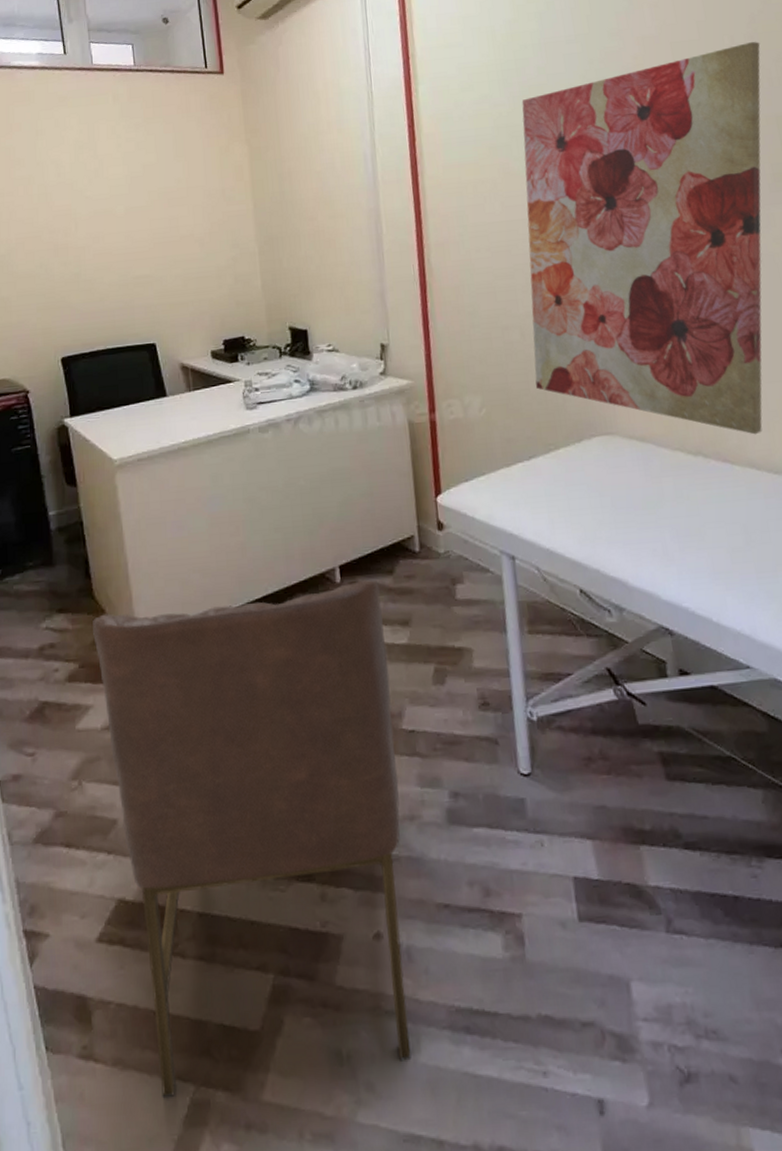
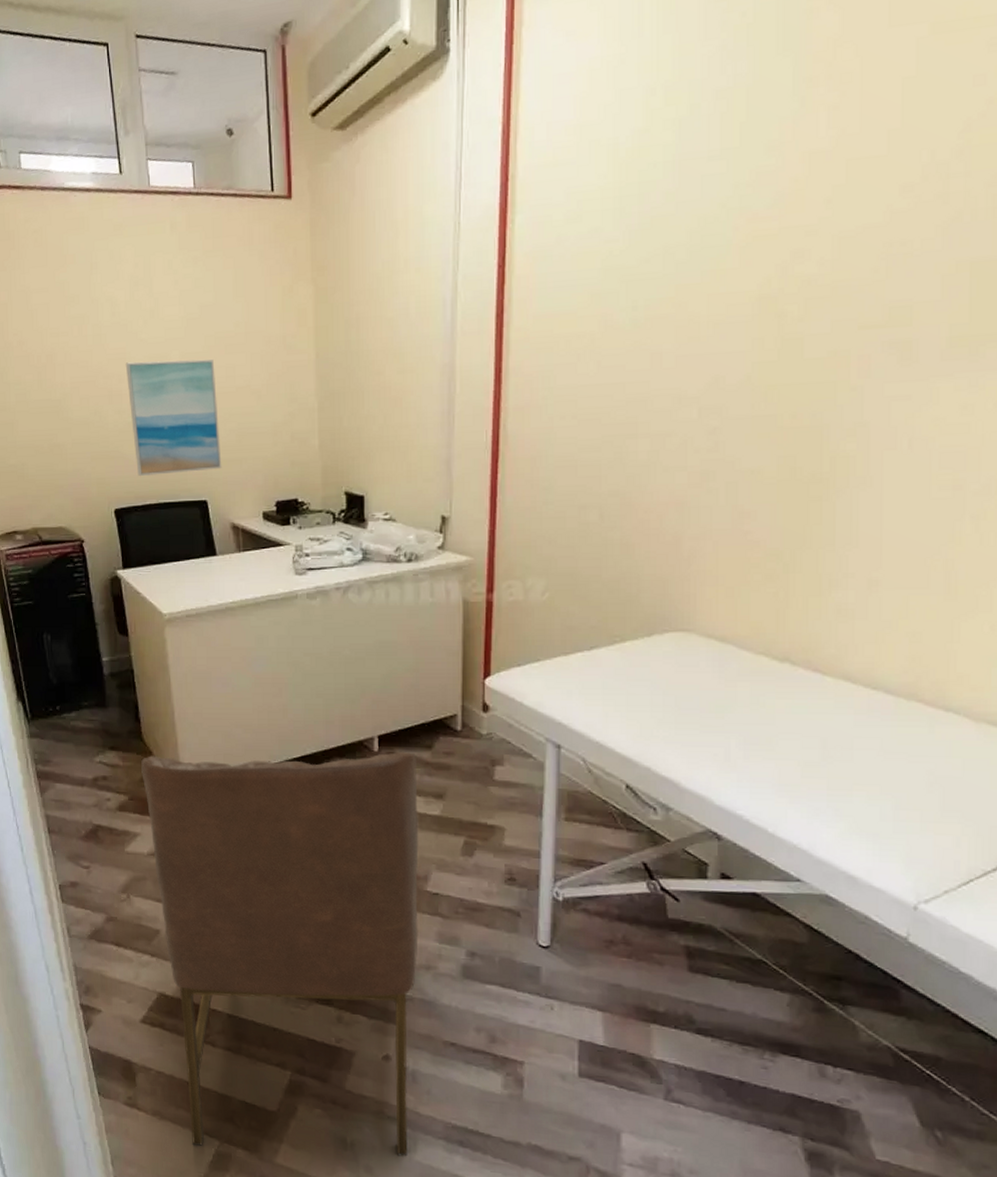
wall art: none [71,212,169,324] -> present [125,359,222,476]
wall art: present [521,41,763,435] -> none [608,157,971,645]

